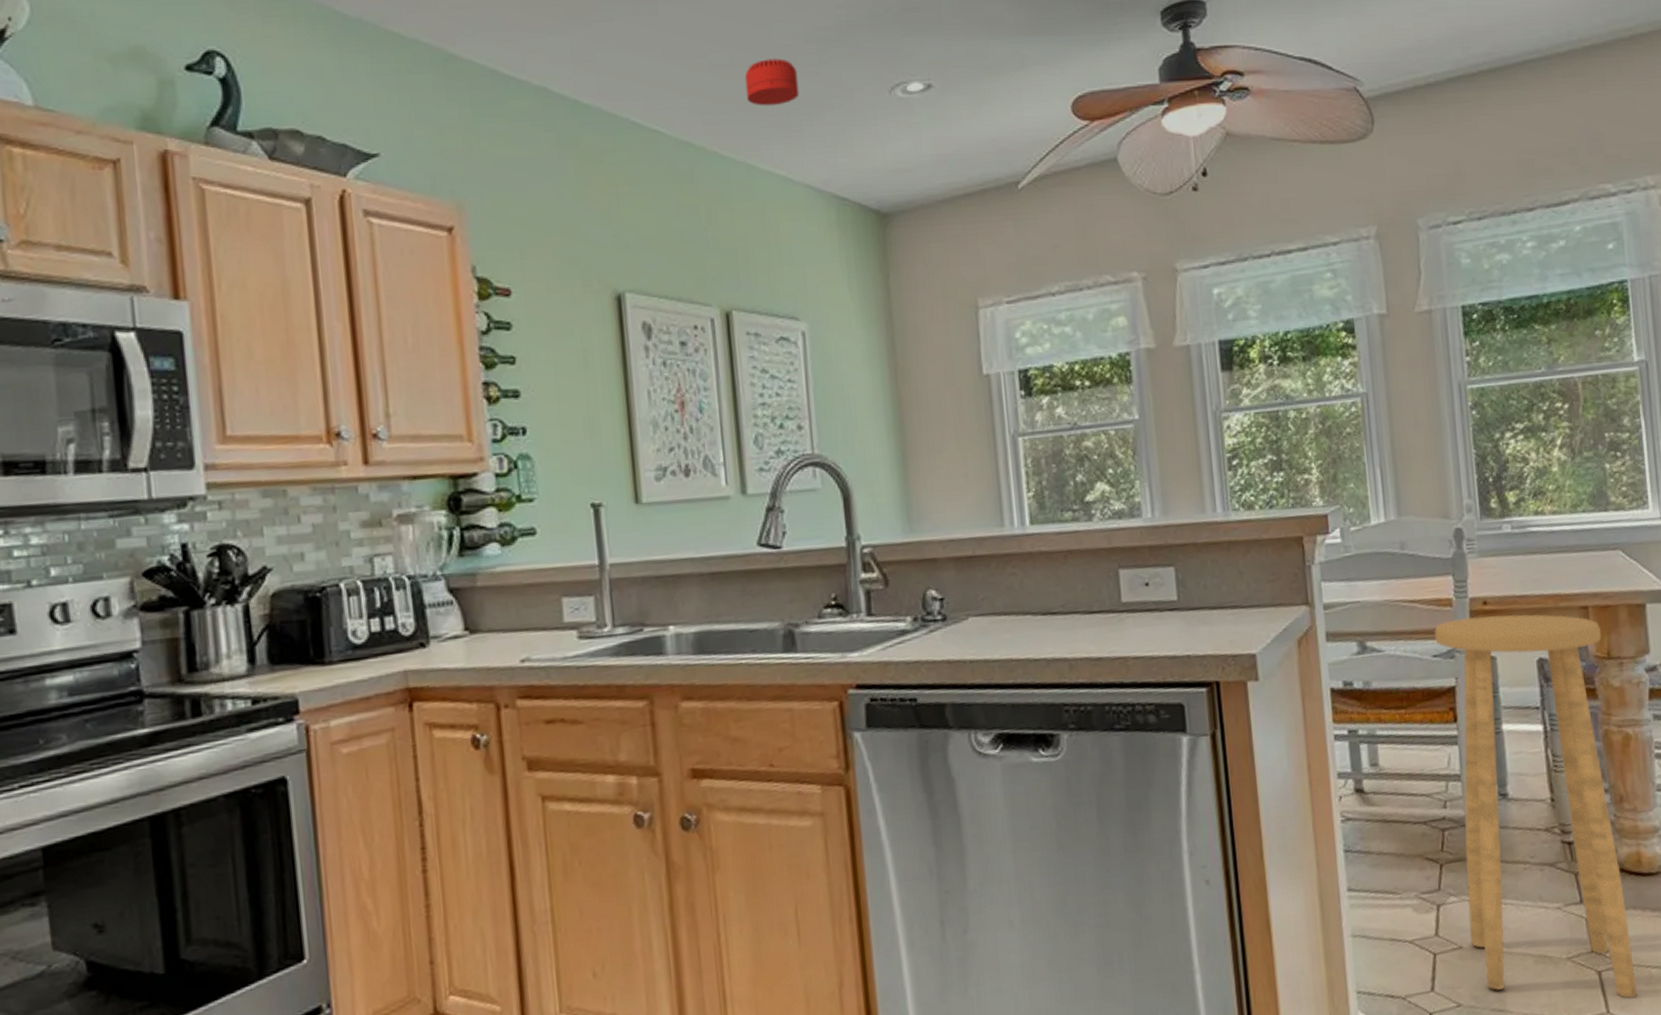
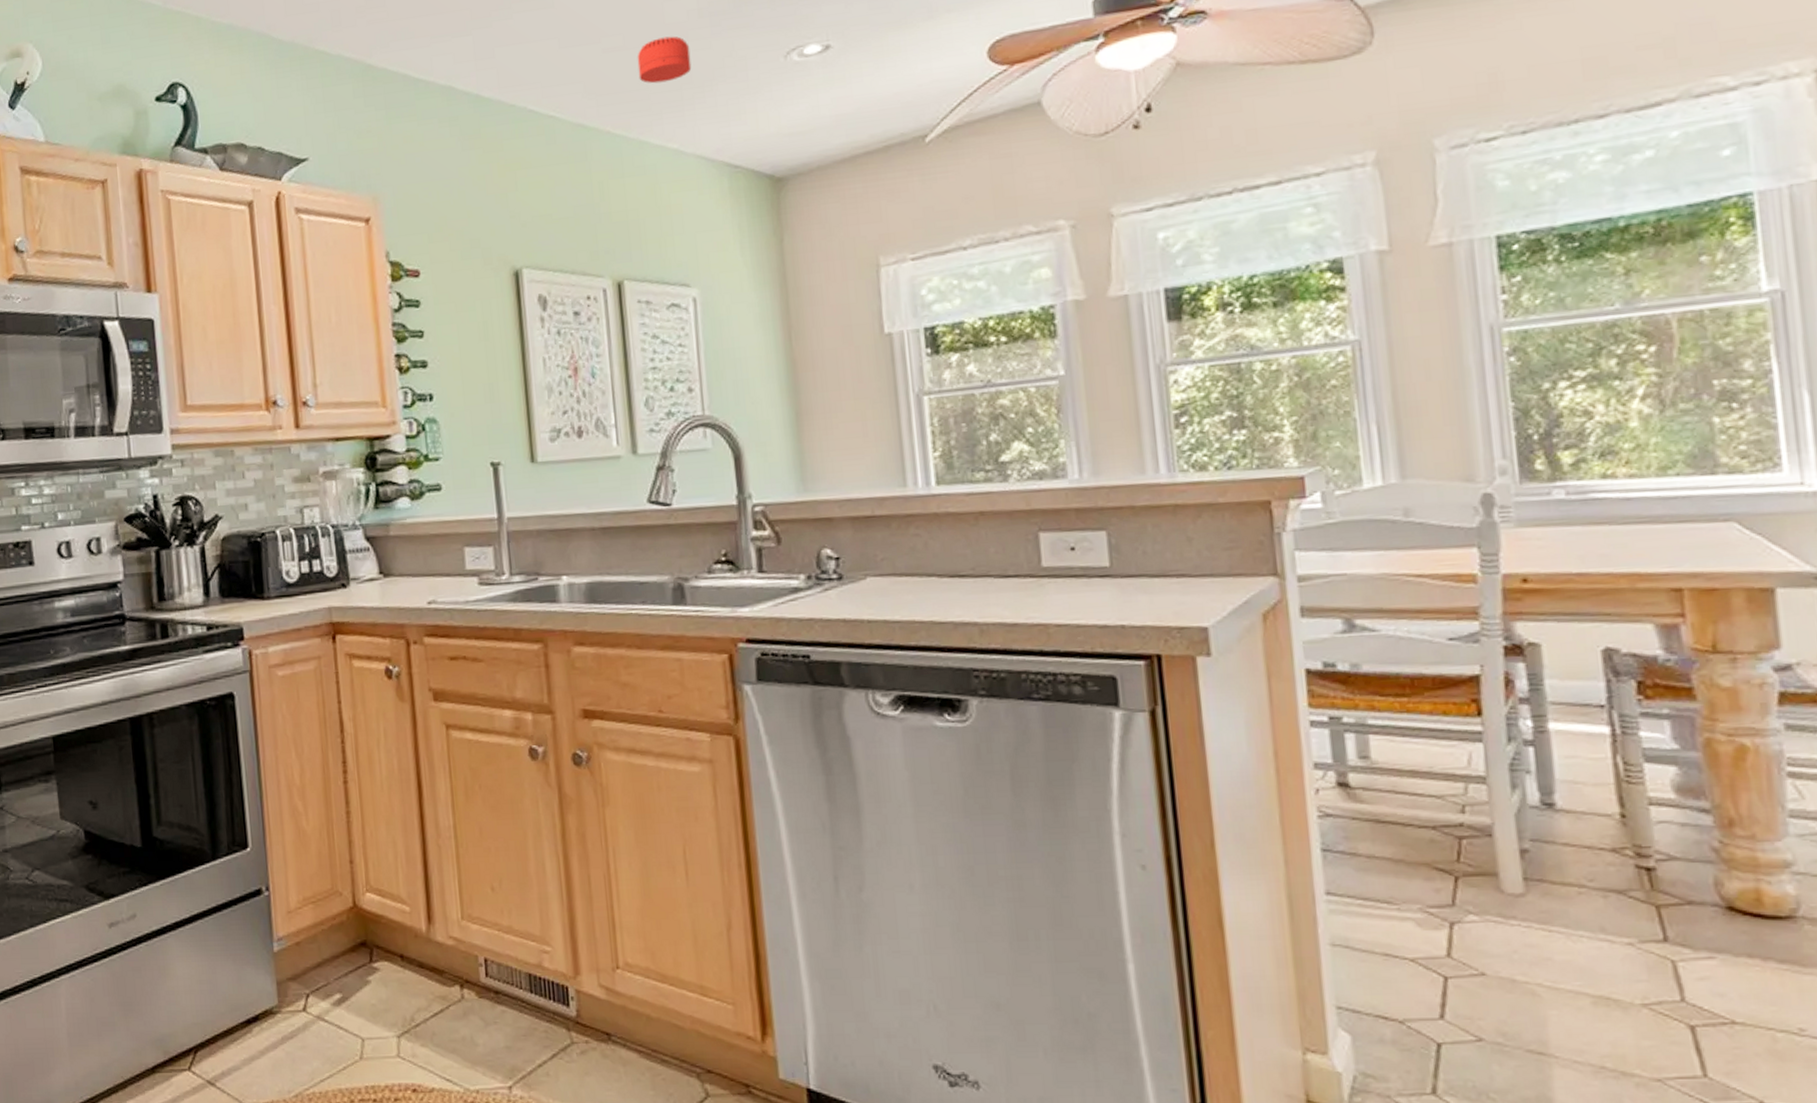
stool: present [1434,614,1638,999] -> none [1451,594,1753,1065]

